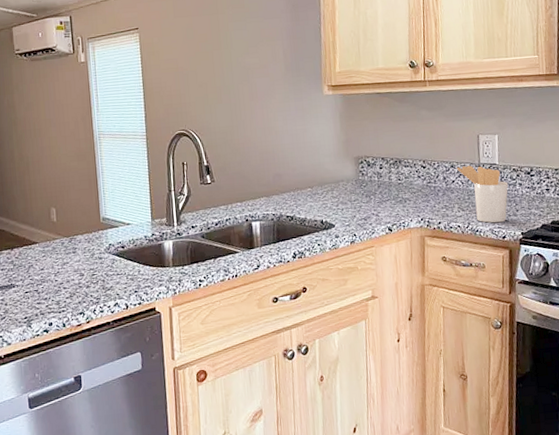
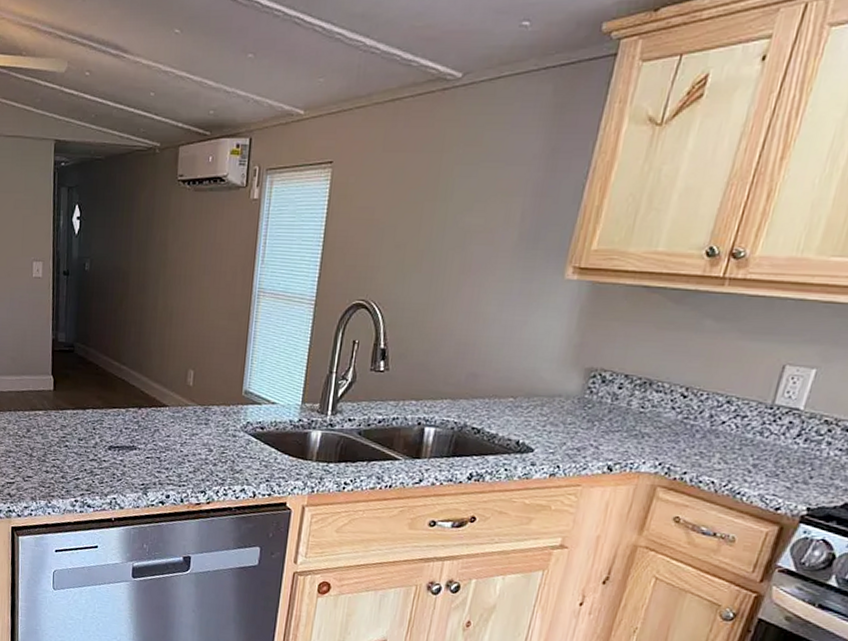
utensil holder: present [457,165,509,223] -> none [734,404,810,489]

